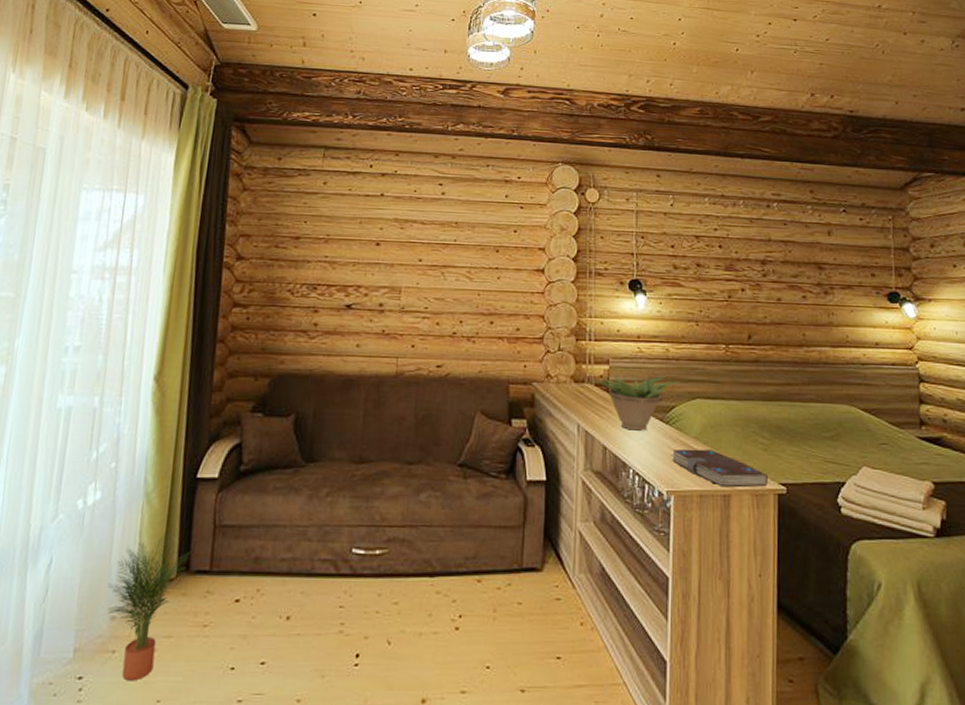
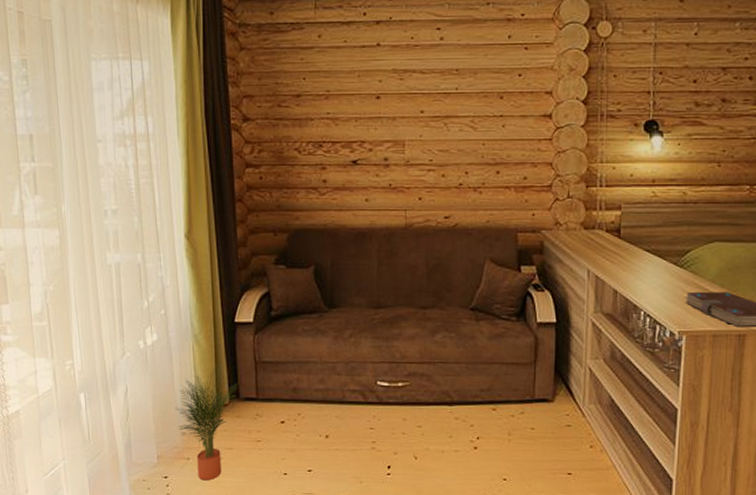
decorative plant: present [586,377,679,431] -> none [597,221,697,275]

